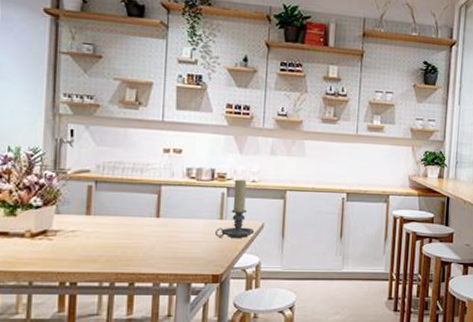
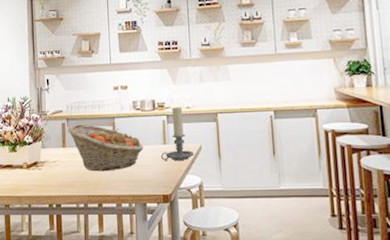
fruit basket: none [95,188,195,246] -> present [67,124,144,172]

